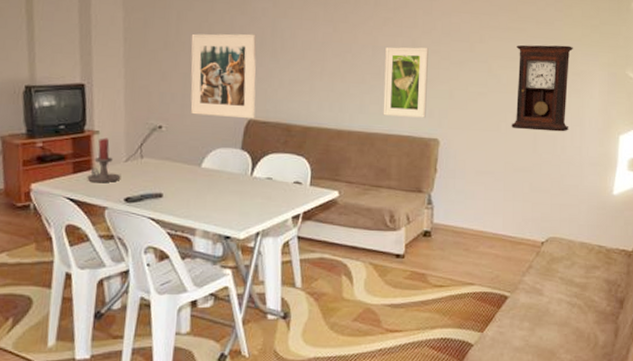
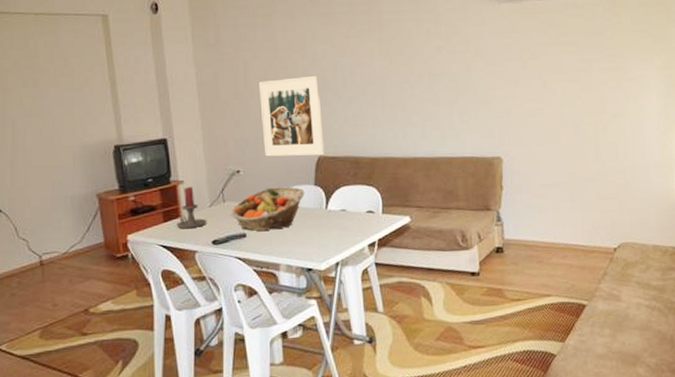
fruit basket: none [148,147,230,193] -> present [231,187,305,231]
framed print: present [383,47,429,118] -> none [441,70,487,140]
pendulum clock: present [511,44,573,132] -> none [569,53,630,140]

